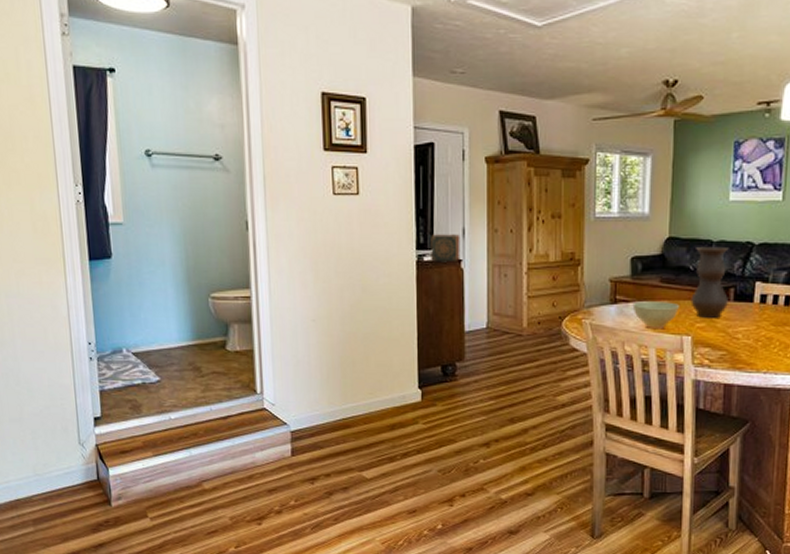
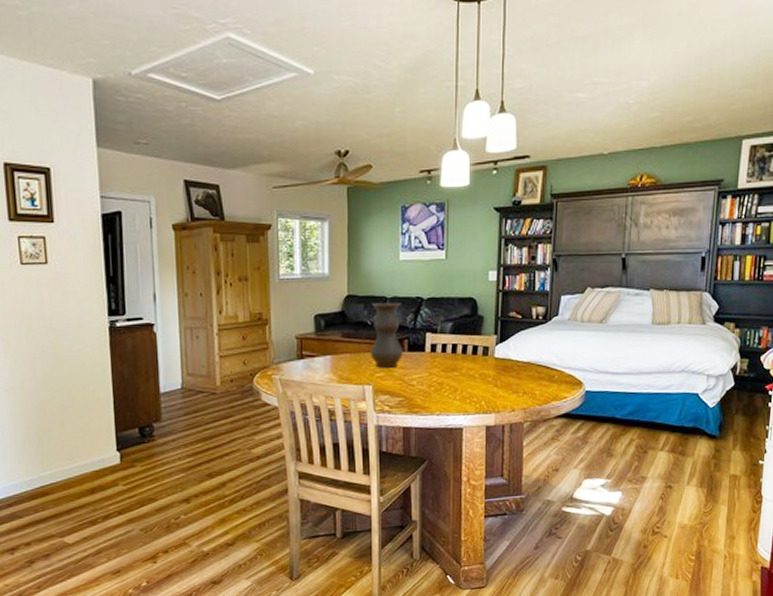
decorative box: present [431,234,460,261] -> none [122,299,153,326]
bowl: present [632,301,679,330] -> none [317,355,360,382]

